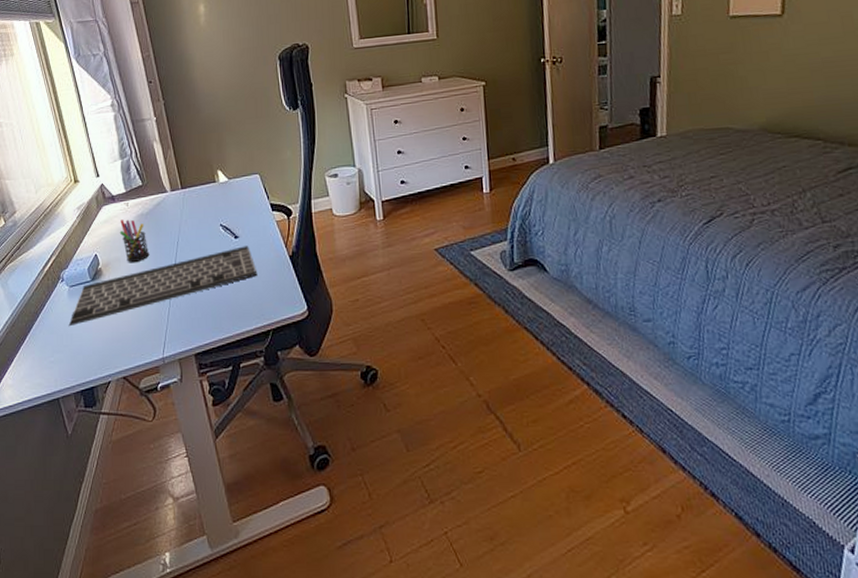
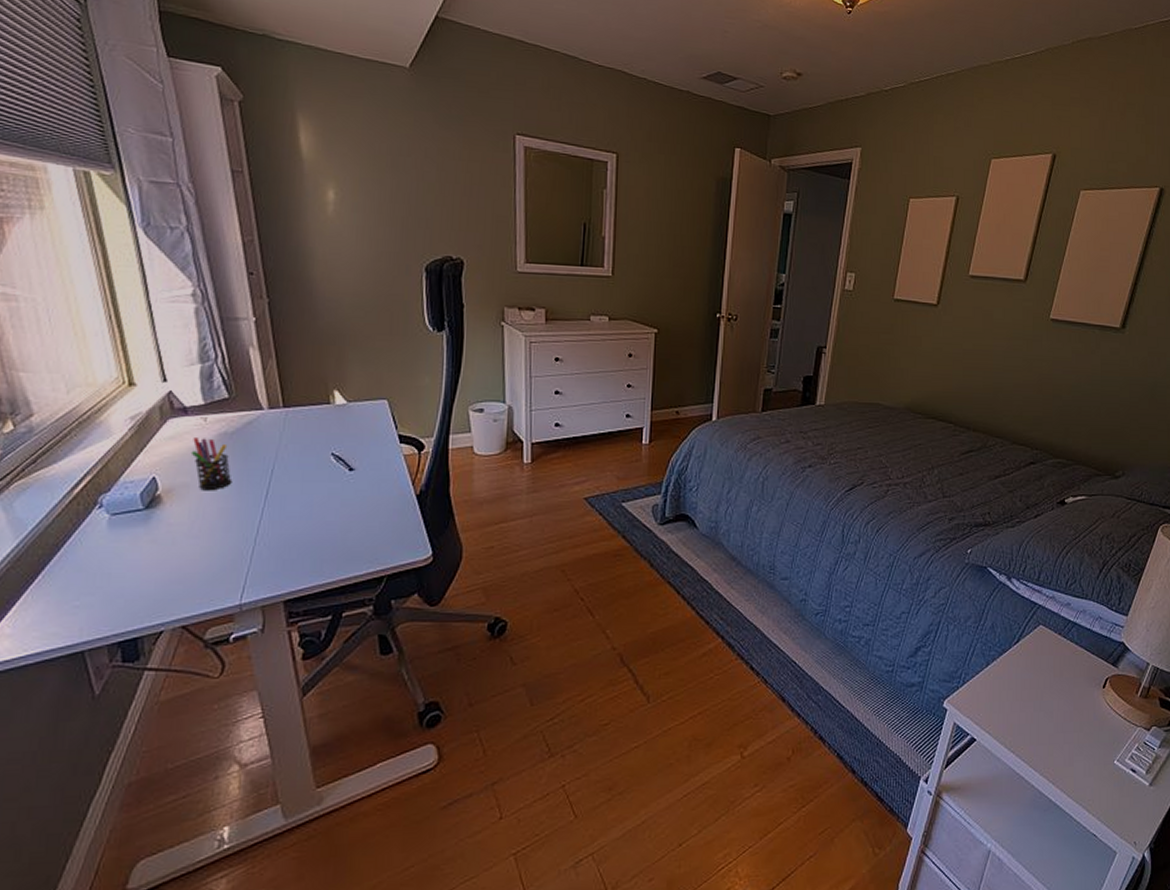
keyboard: present [68,246,258,327] -> none [105,480,375,564]

